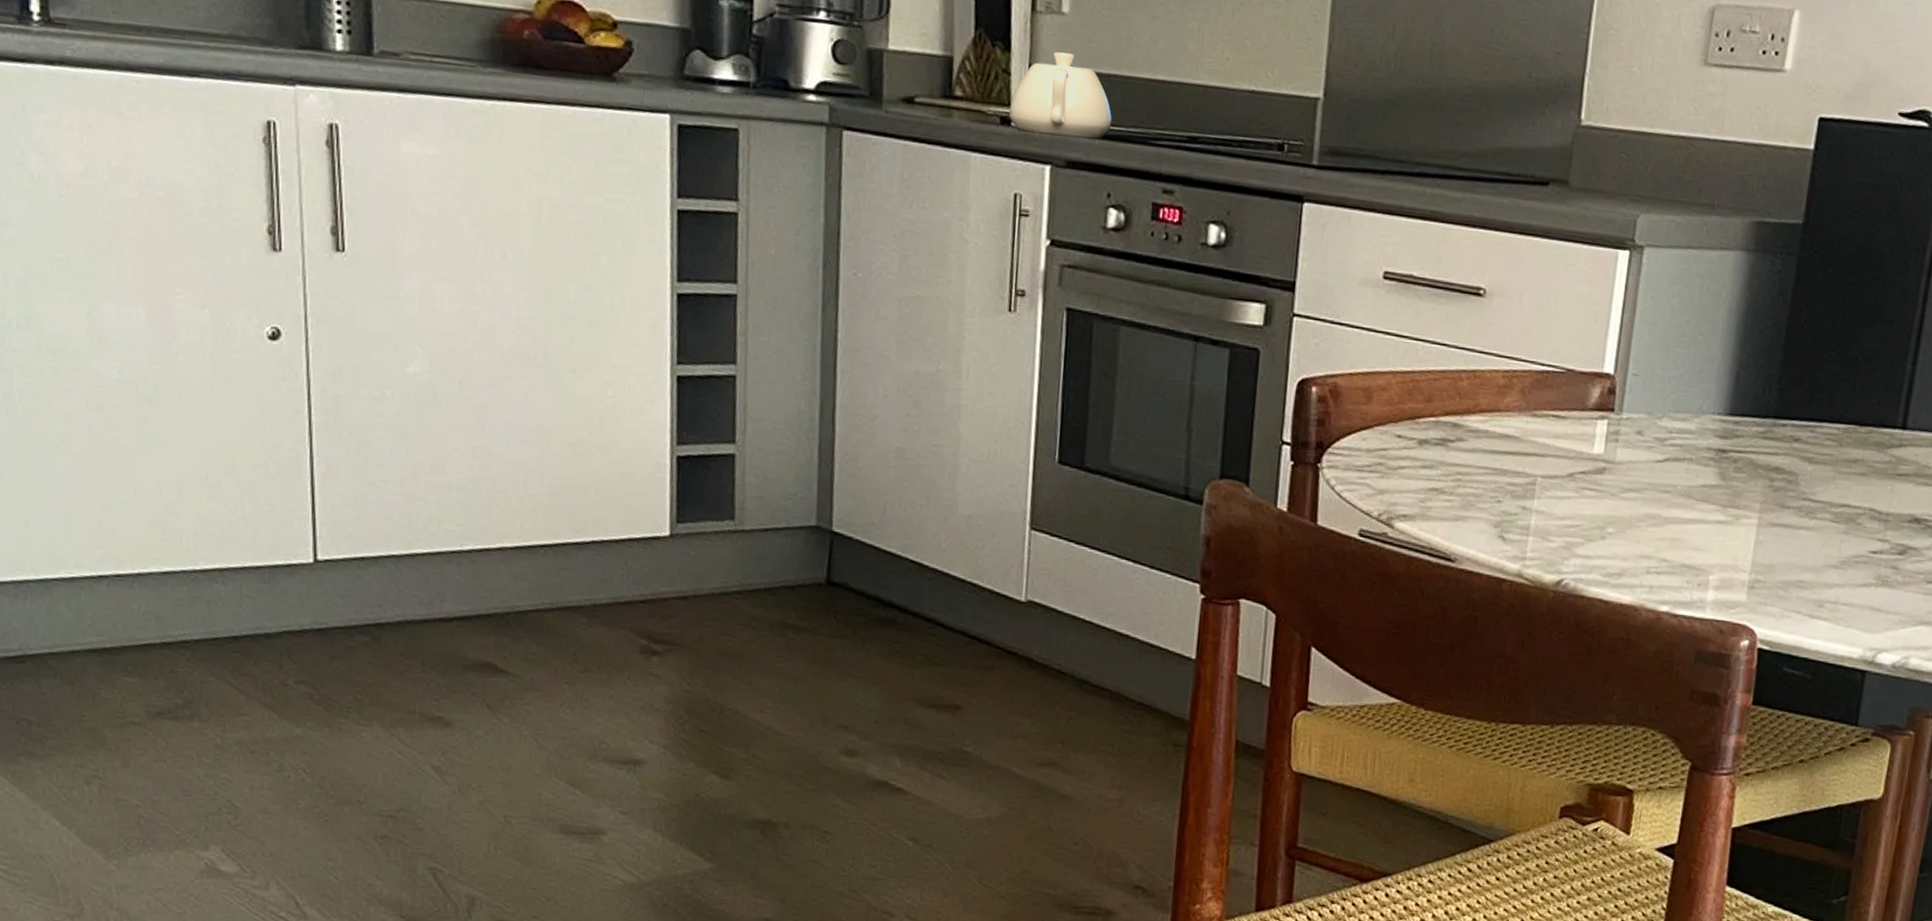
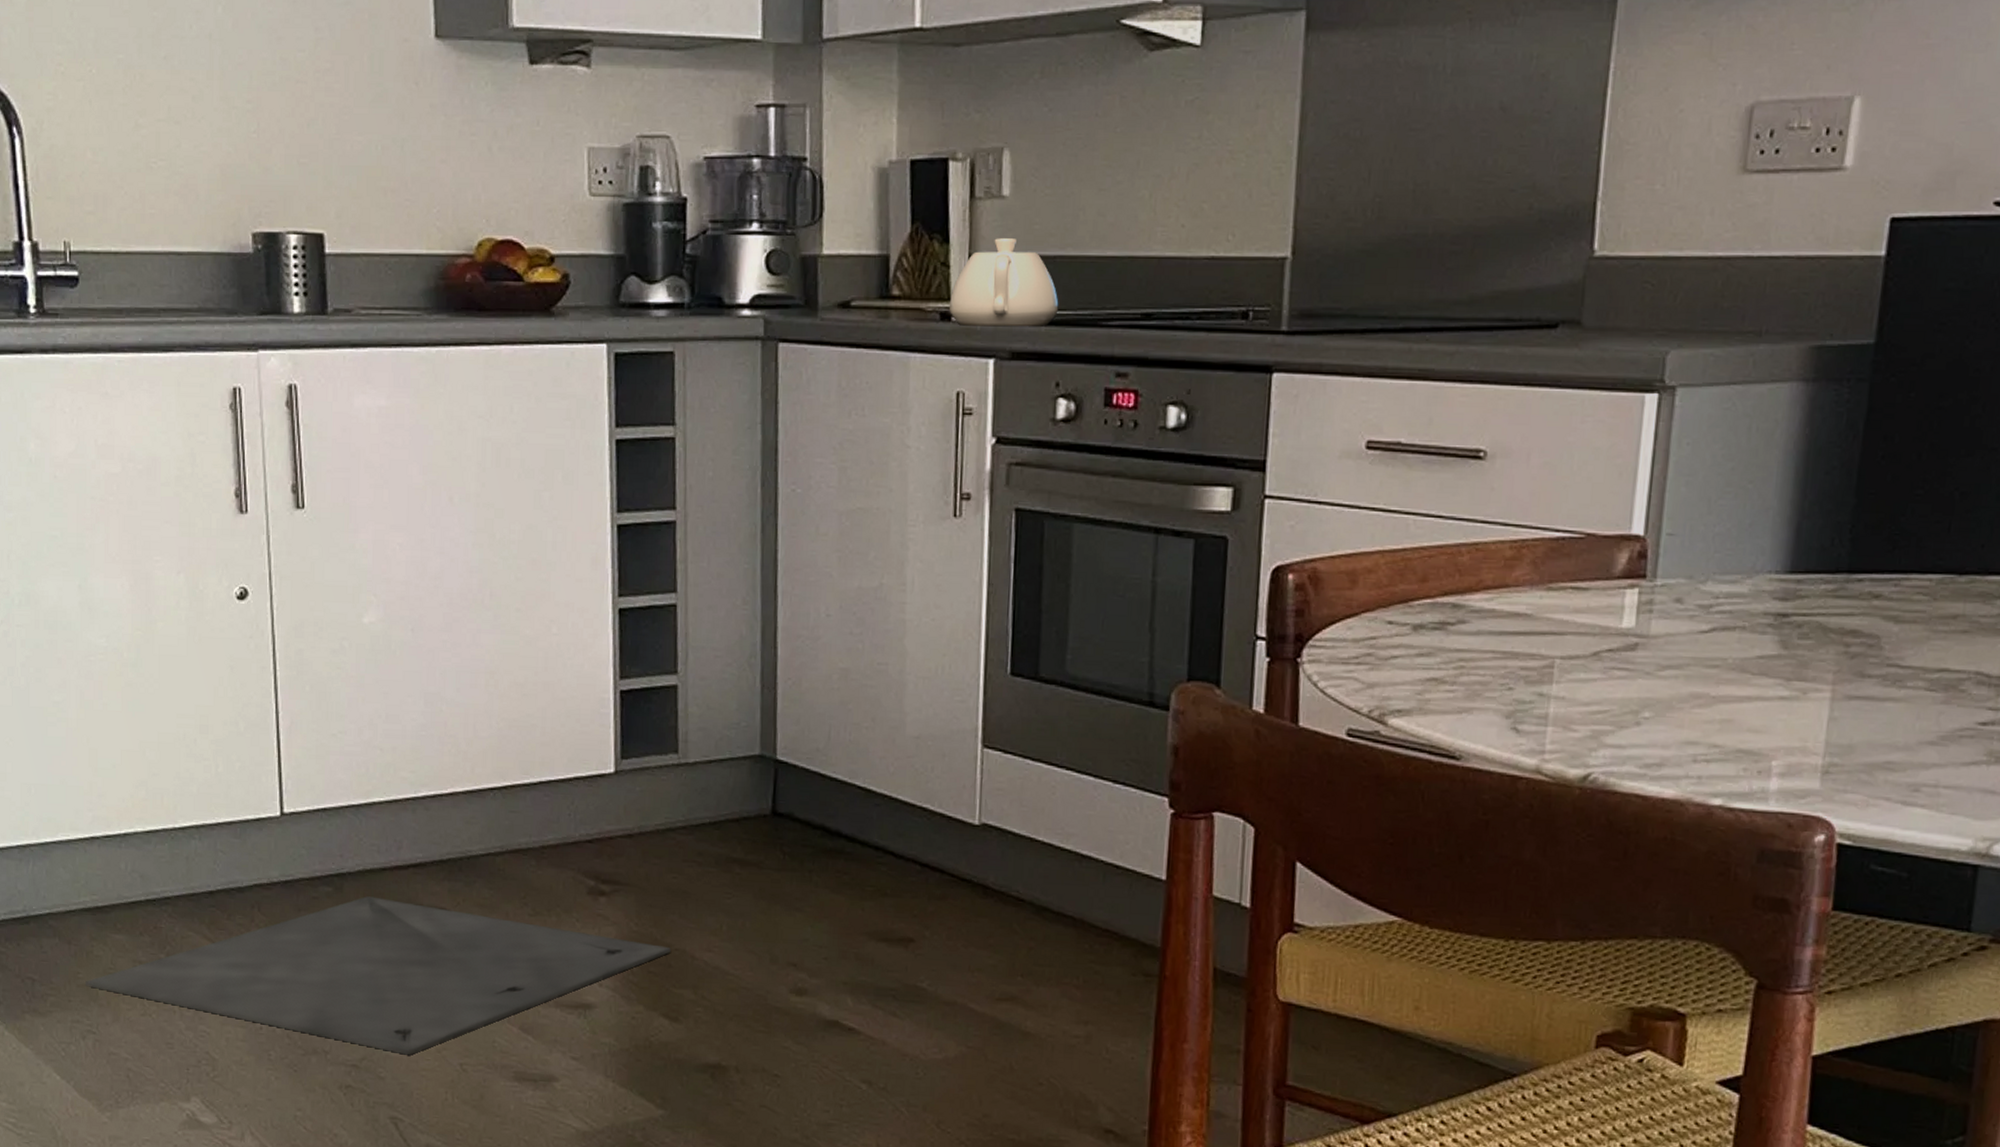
door mat: none [91,647,723,807] -> present [85,896,671,1055]

